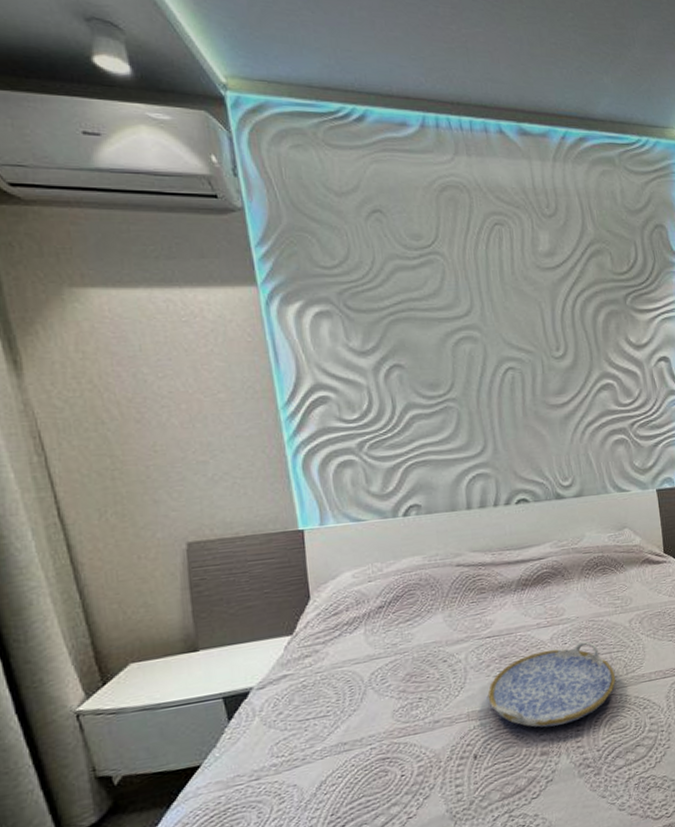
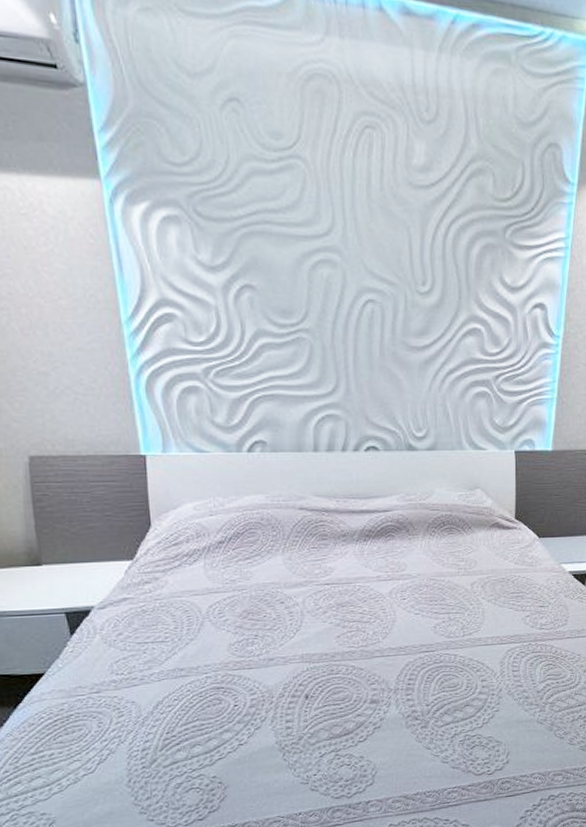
serving tray: present [487,641,616,728] -> none [322,599,452,678]

